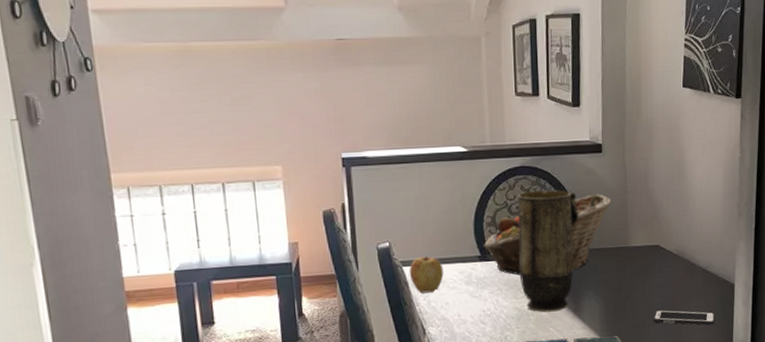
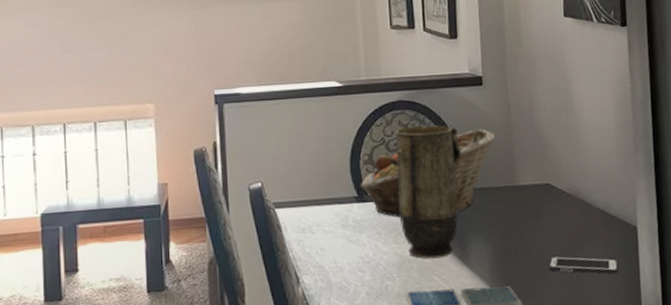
apple: present [409,256,444,293] -> none [282,197,319,238]

